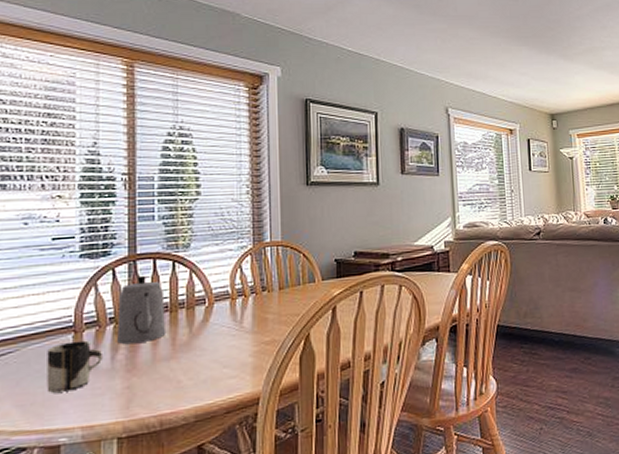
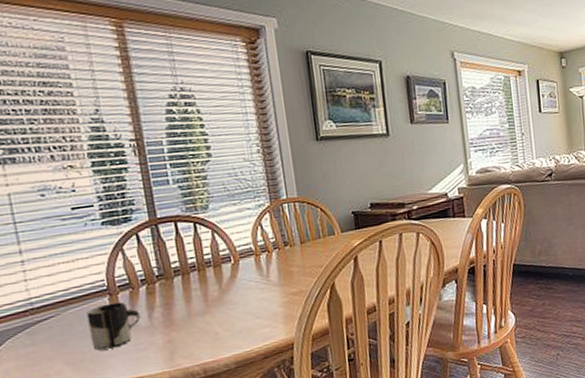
teapot: present [117,275,167,345] -> none [146,238,198,304]

